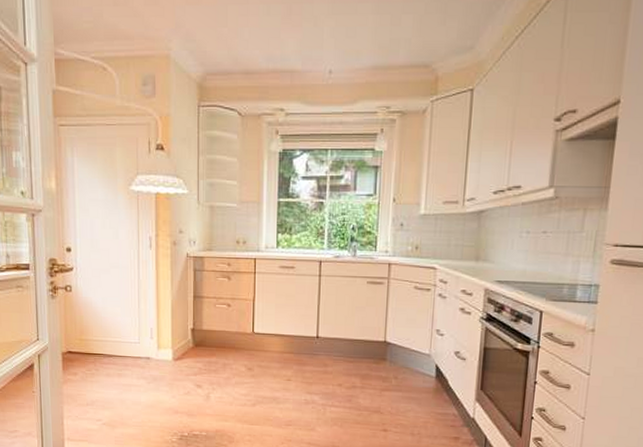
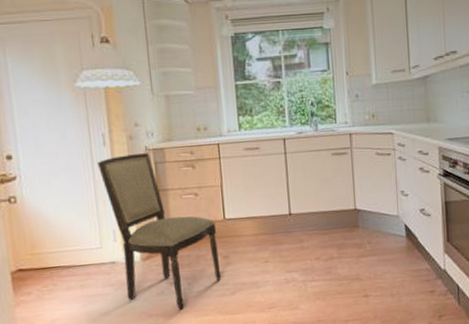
dining chair: none [142,259,244,413] -> present [96,153,222,311]

